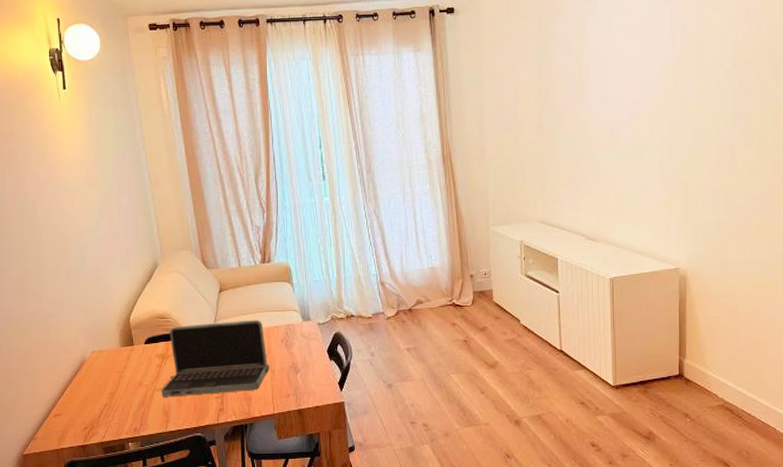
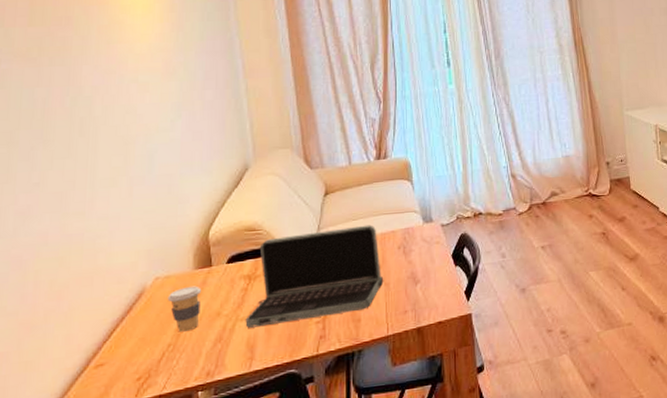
coffee cup: none [102,360,127,396] -> present [167,285,202,332]

